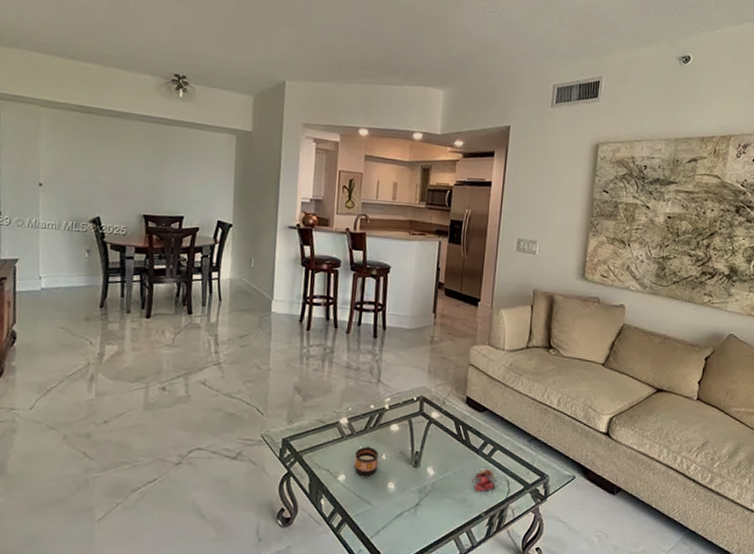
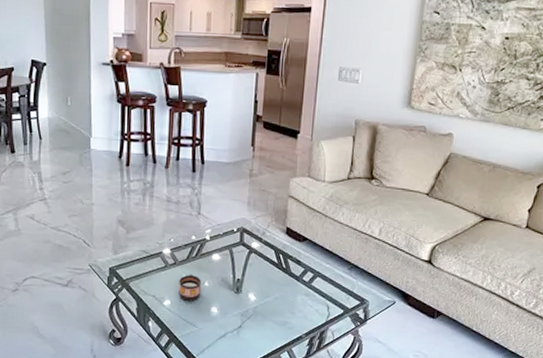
dried flowers: present [472,468,498,492] -> none [292,294,318,316]

